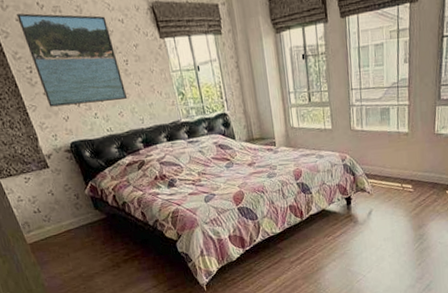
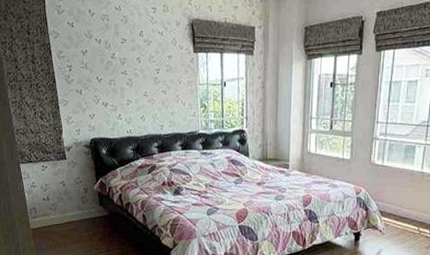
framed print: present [16,13,128,107] -> none [69,17,152,104]

